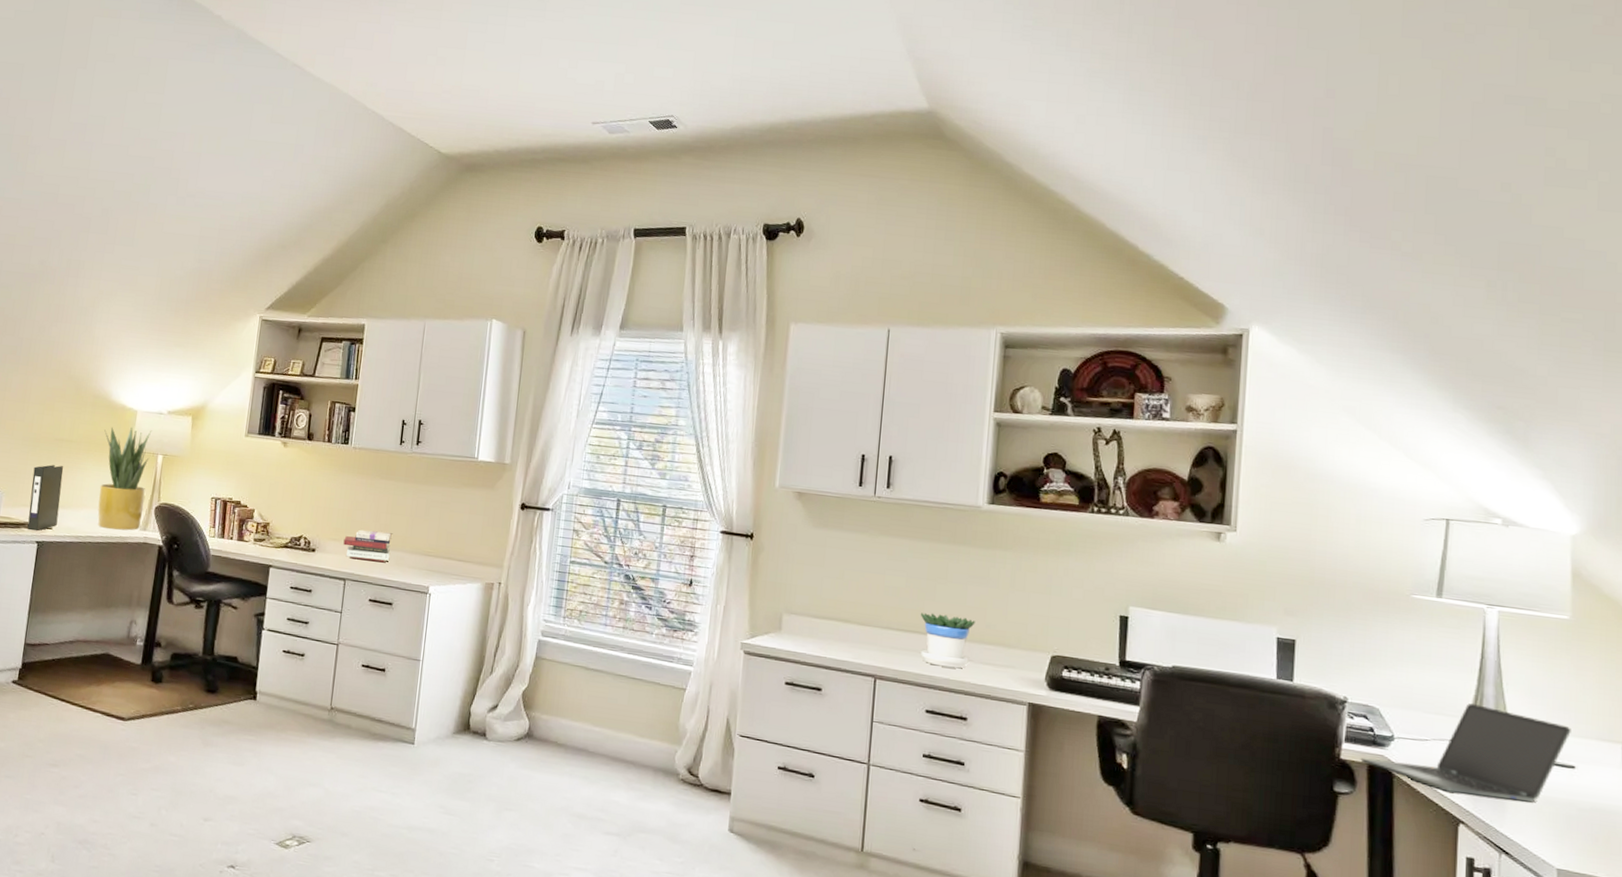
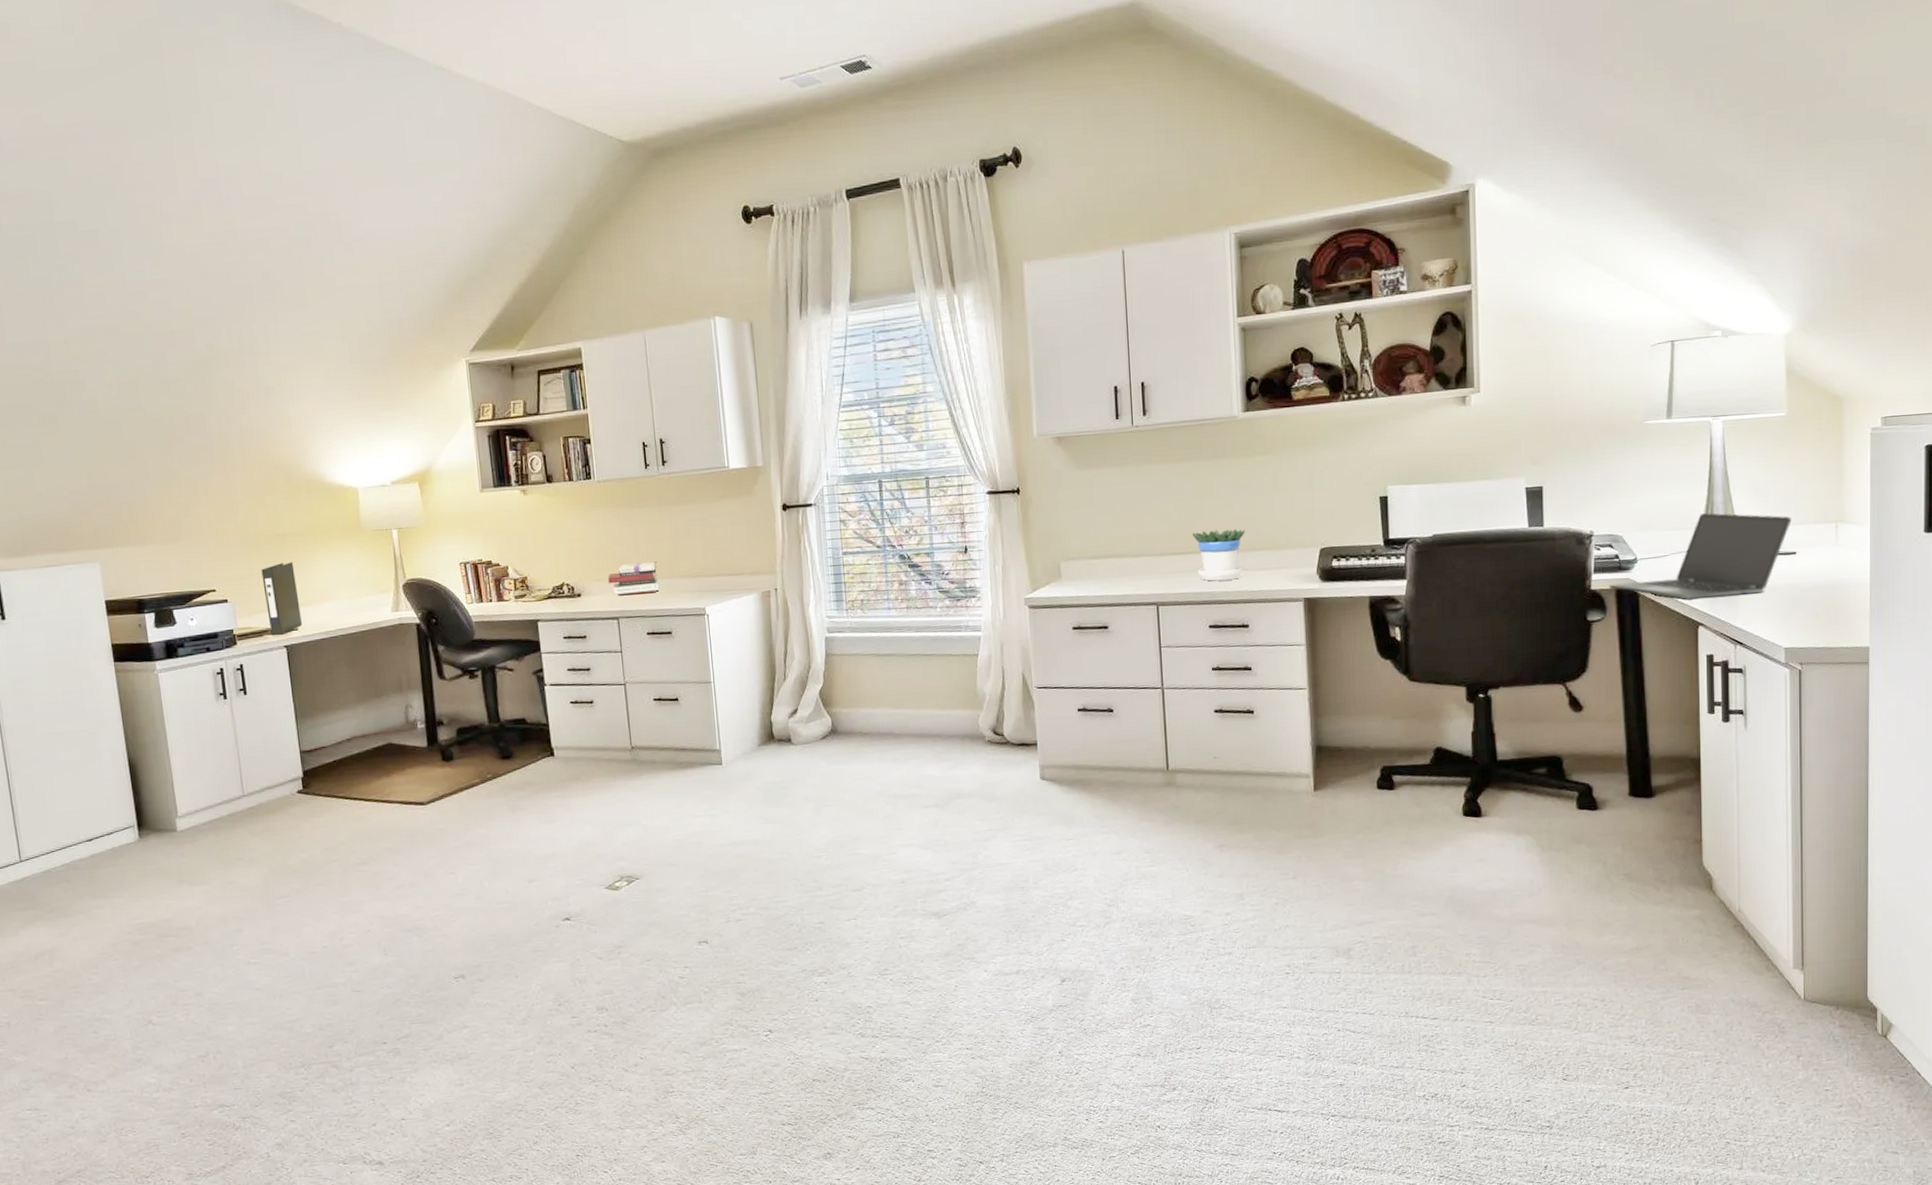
planter: present [97,427,152,531] -> none [327,505,391,618]

